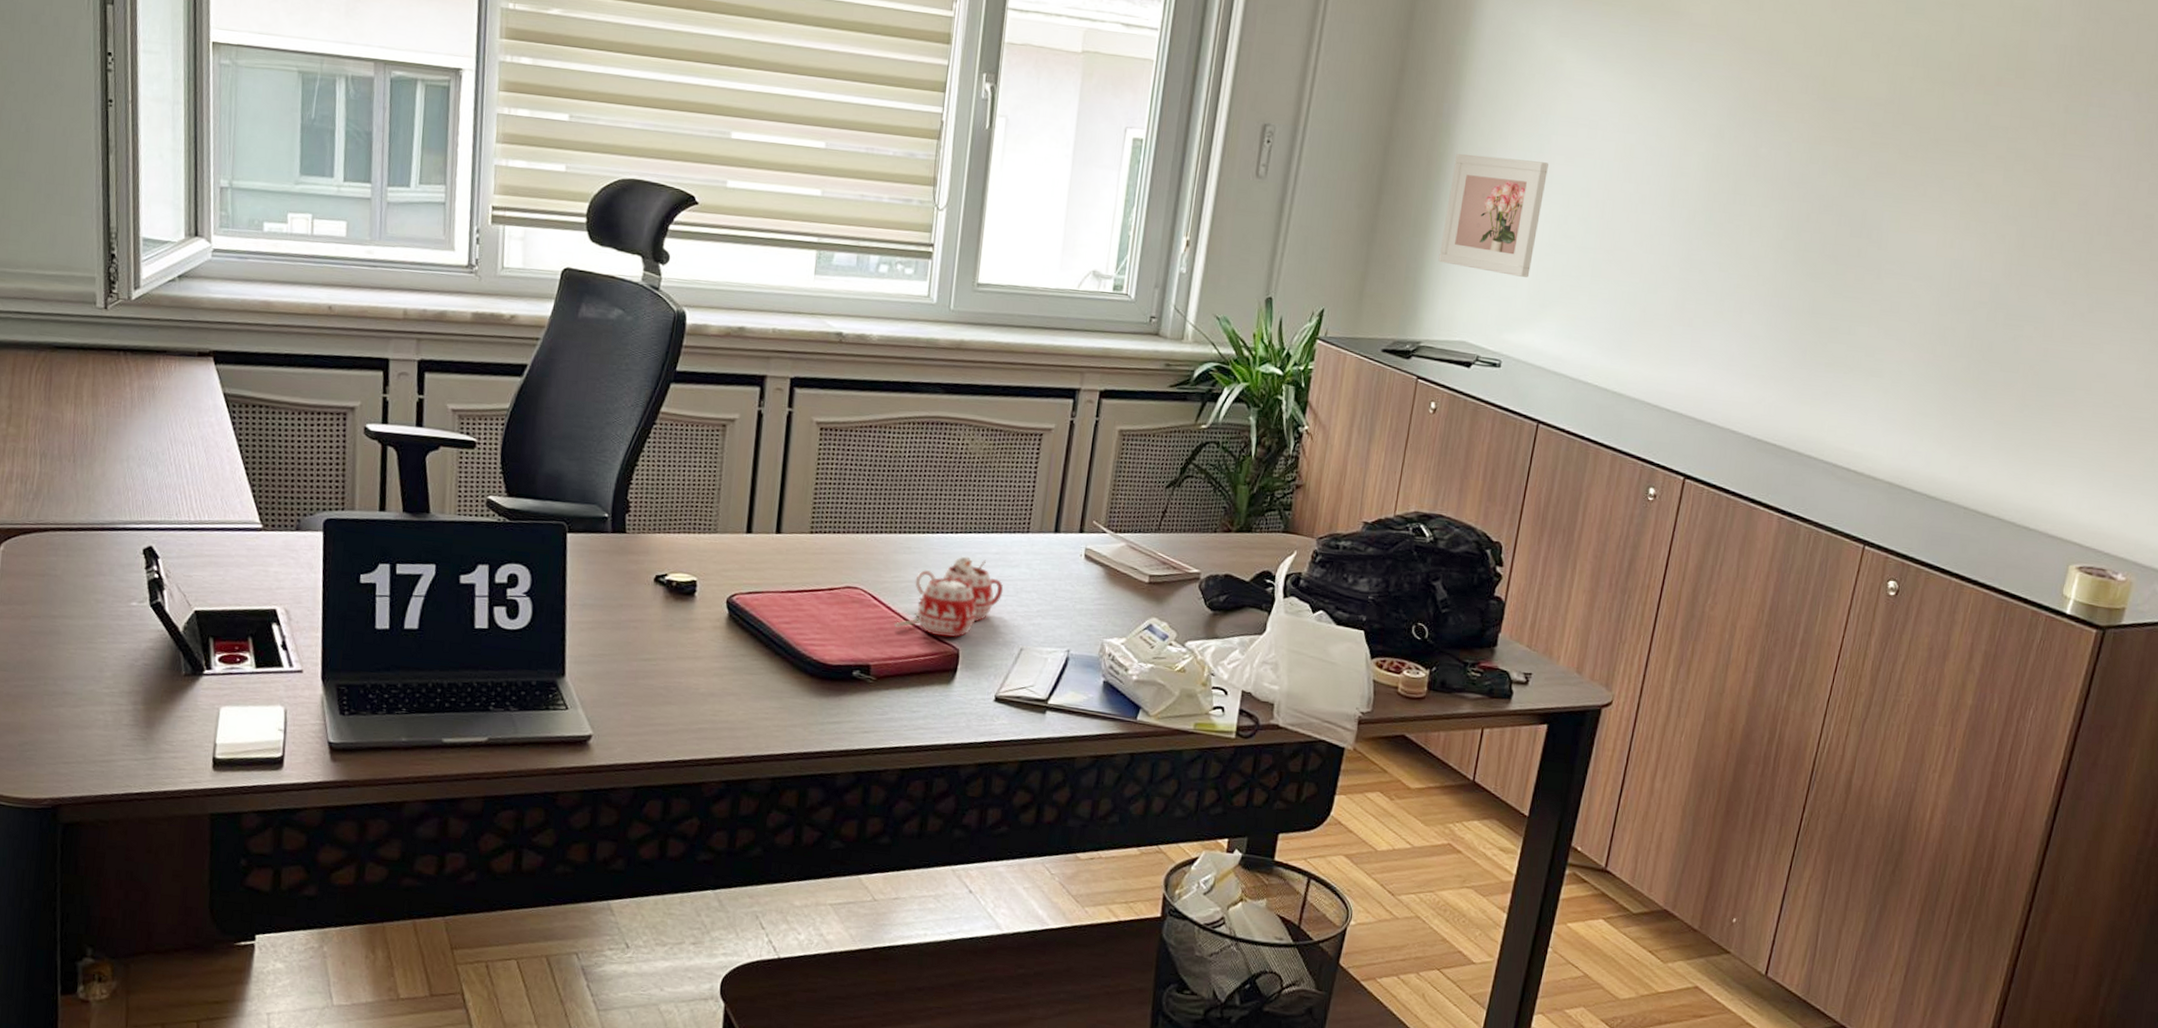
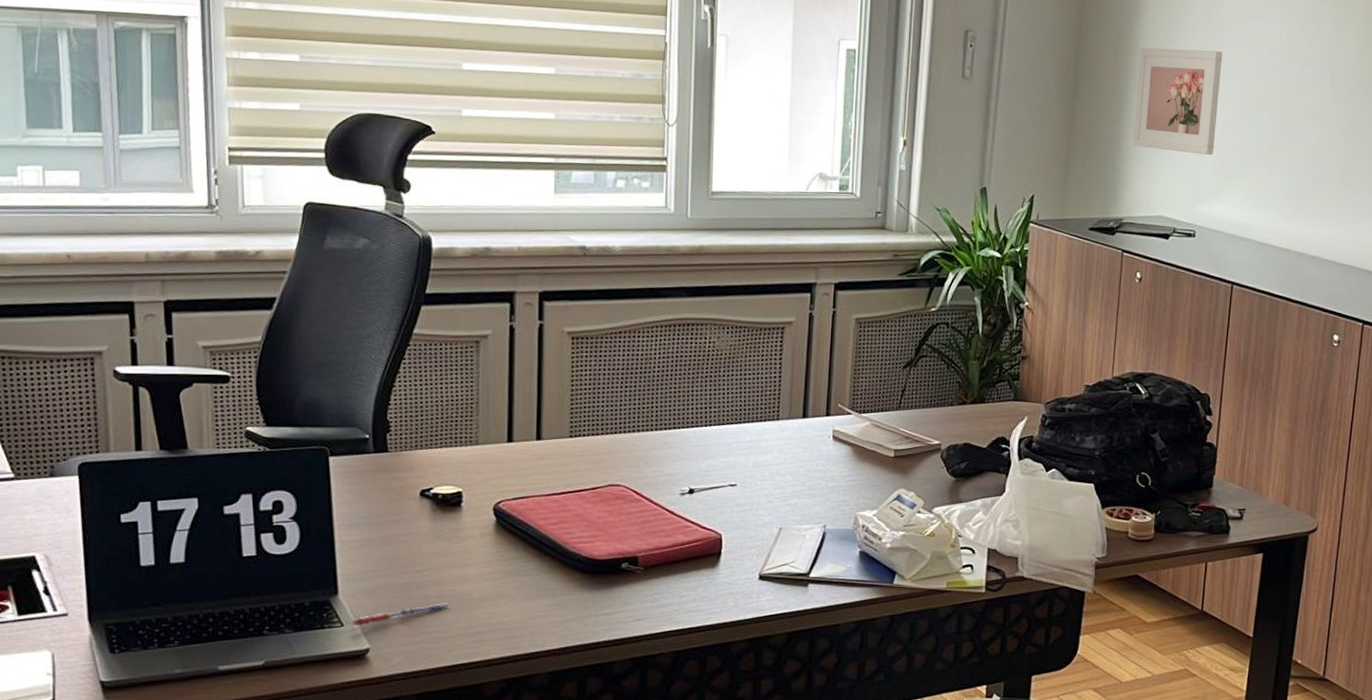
pen: none [575,695,675,712] -> present [351,603,449,627]
mug: present [893,556,1004,637] -> none [657,447,759,524]

